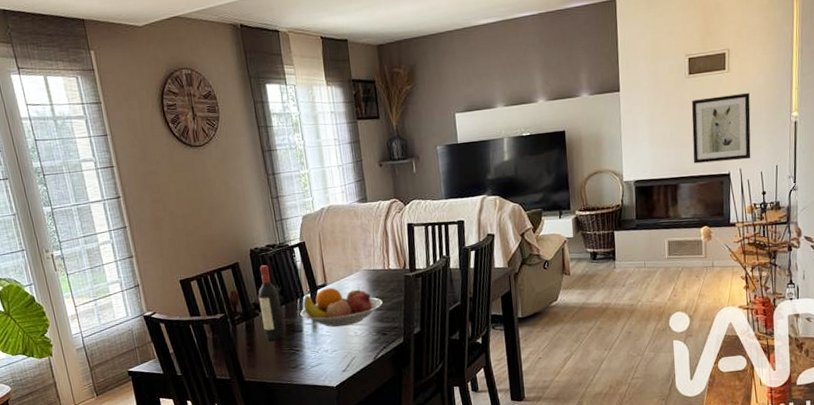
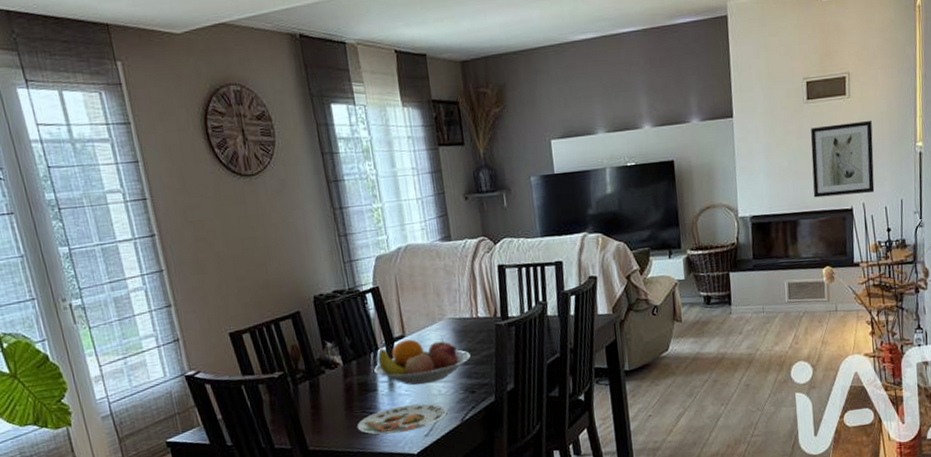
wine bottle: present [258,265,285,341] -> none [324,314,357,403]
plate: none [285,343,362,369] -> present [357,403,448,435]

